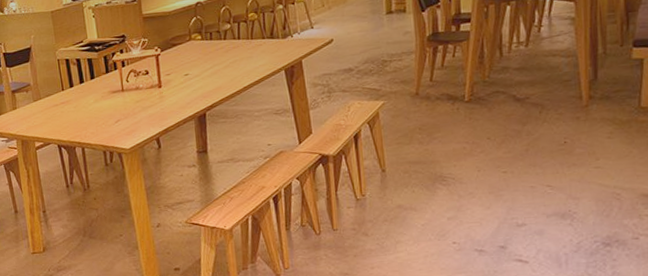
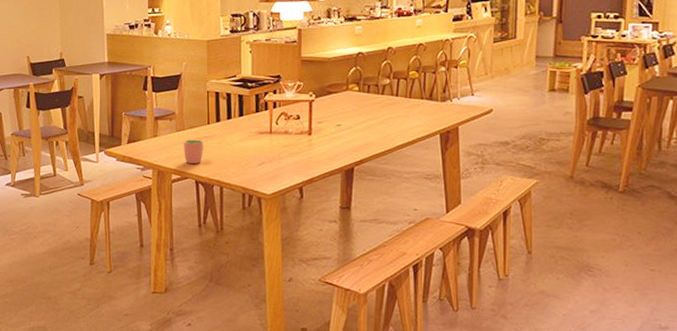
cup: none [42,106,62,130] -> present [184,139,203,164]

